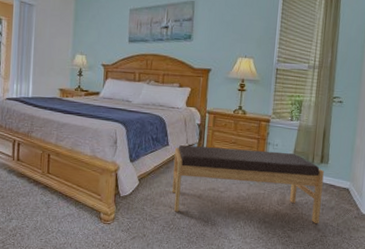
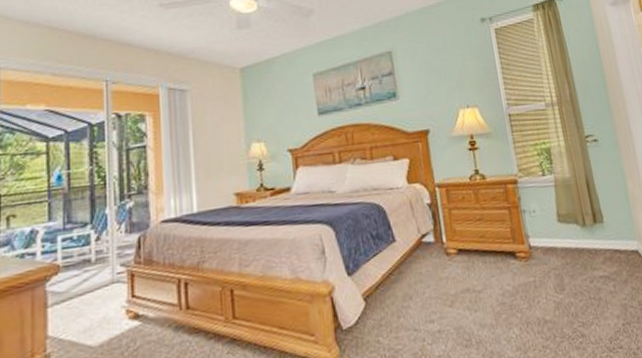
bench: present [172,145,324,223] -> none [404,218,615,336]

